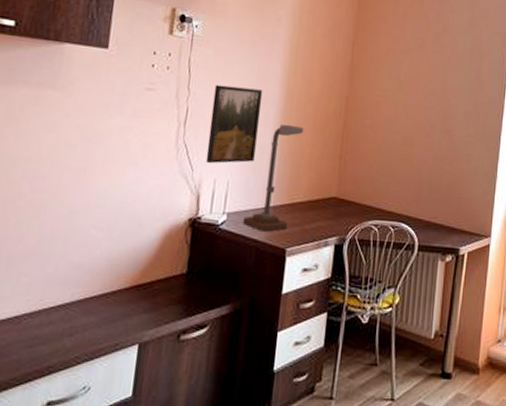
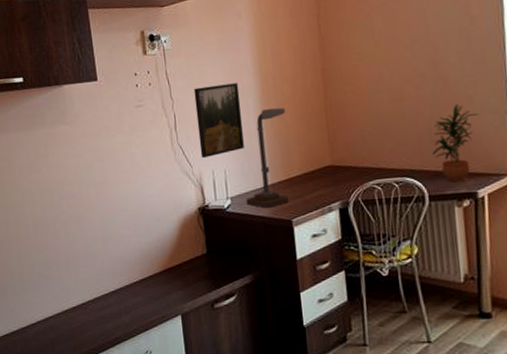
potted plant: none [428,160,472,237] -> present [431,104,478,183]

